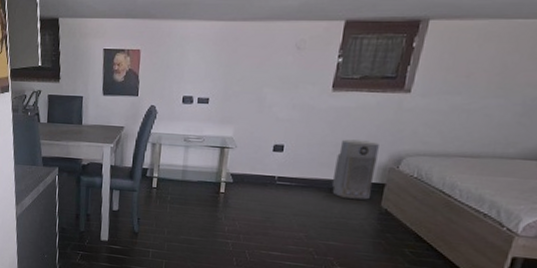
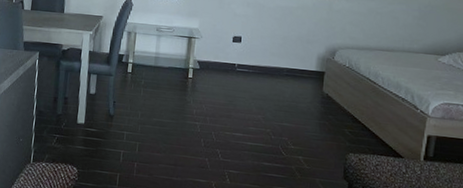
air purifier: present [331,139,379,200] -> none [282,33,317,86]

